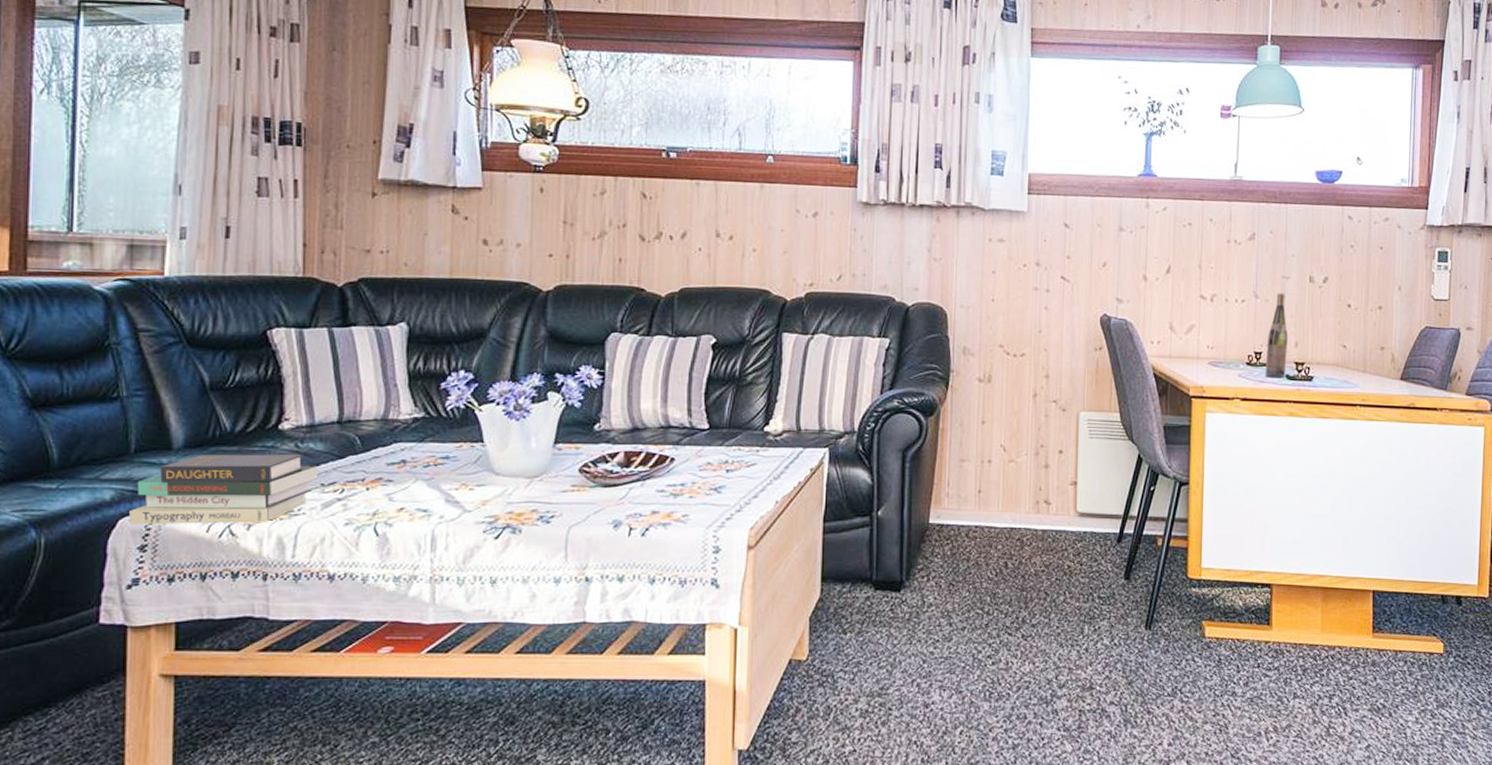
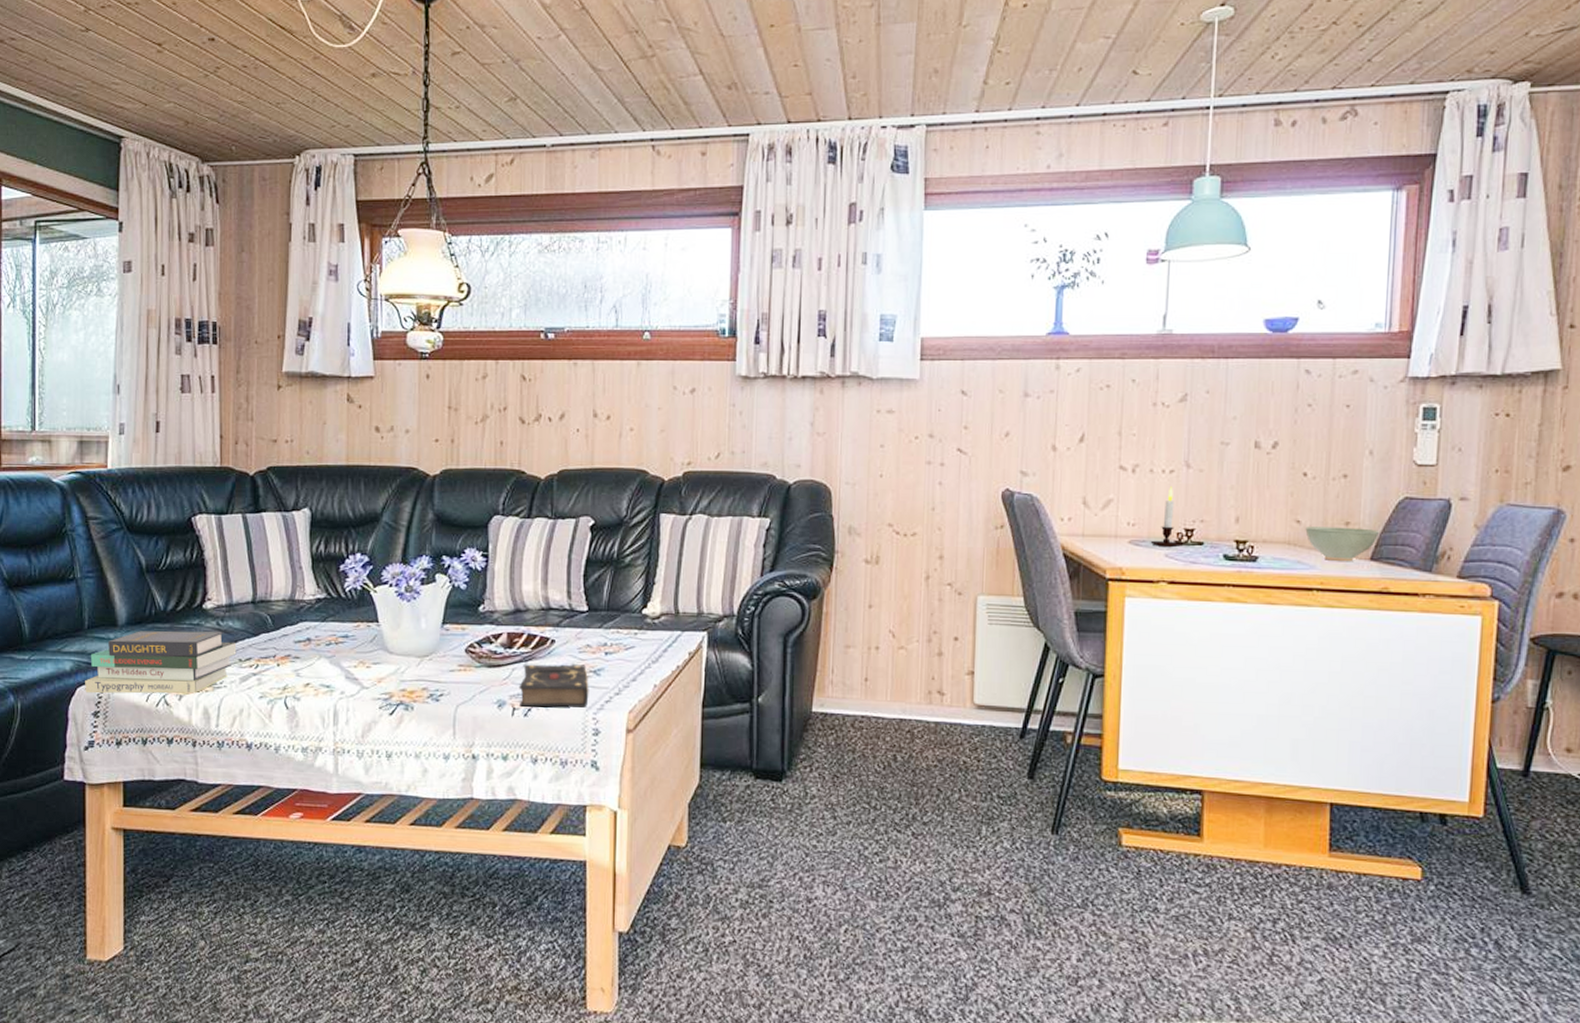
book: none [636,482,710,528] -> present [519,664,589,708]
candle: none [1226,314,1258,369] -> present [1150,486,1189,548]
wine bottle: present [1264,293,1289,379] -> none [1197,461,1228,559]
bowl: none [1350,351,1407,382] -> present [1305,527,1380,562]

